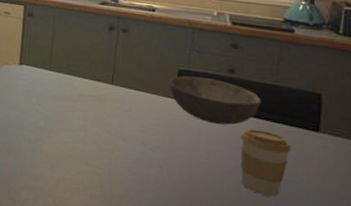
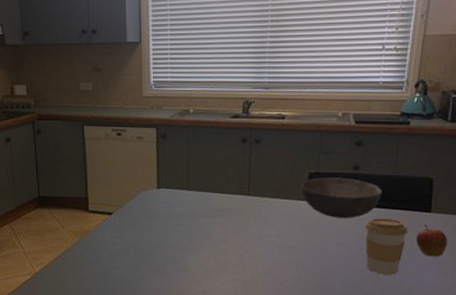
fruit: none [301,145,340,185] -> present [416,225,447,257]

